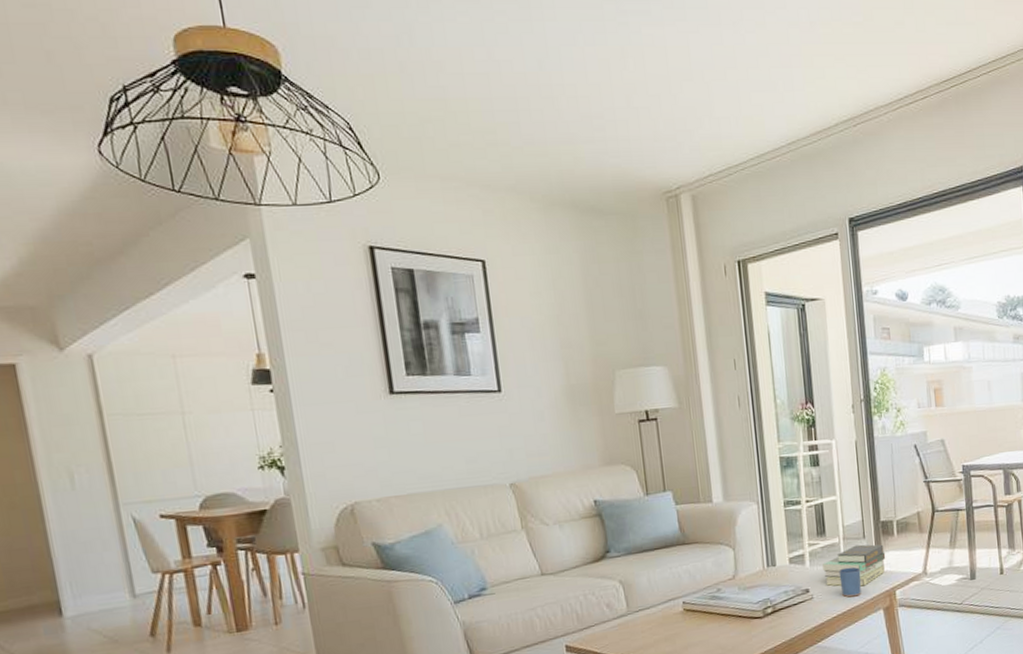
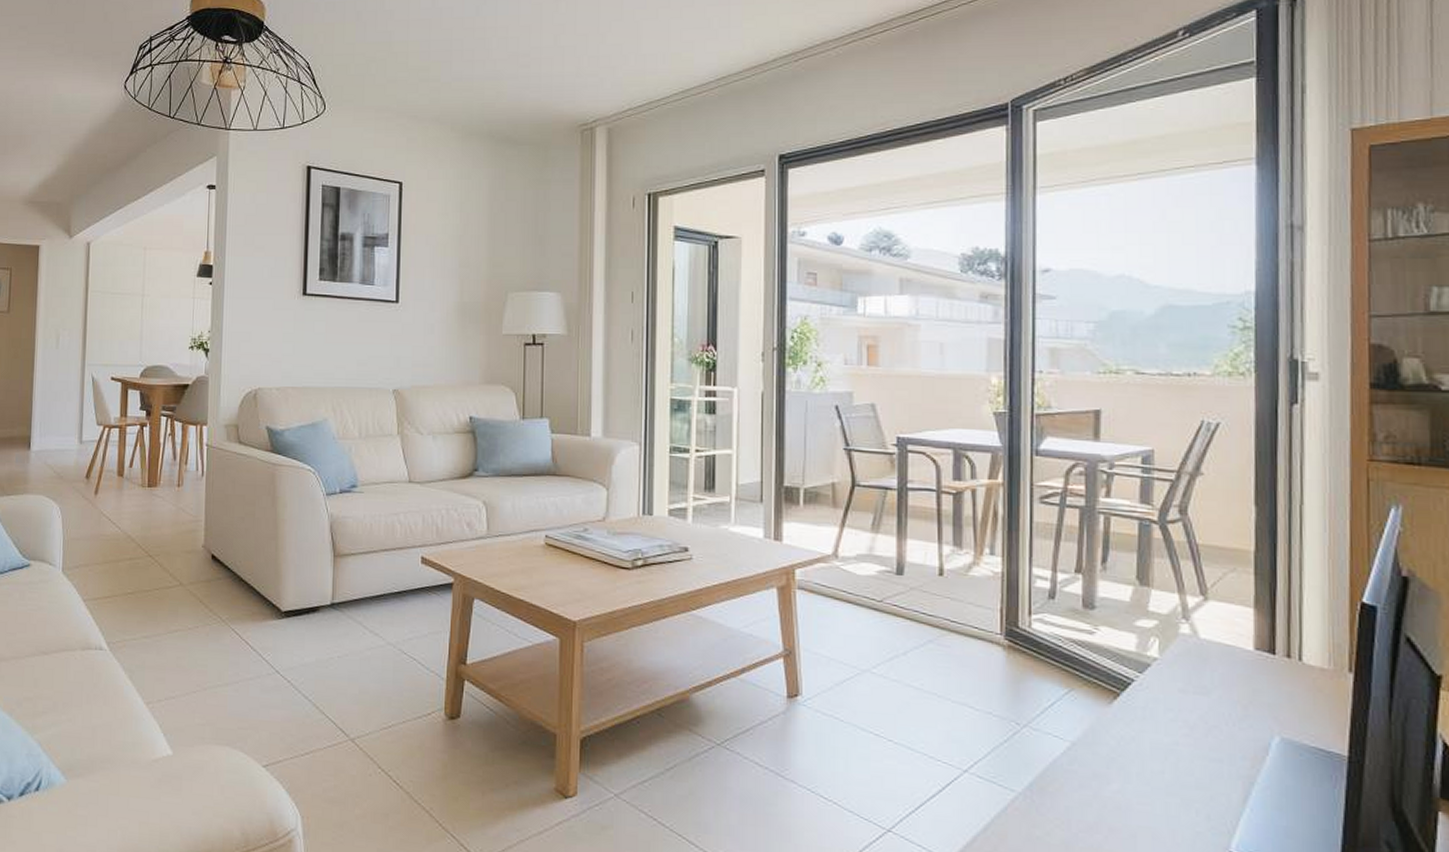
books: present [823,544,886,587] -> none [708,508,787,557]
mug: present [839,566,862,597] -> none [726,531,753,567]

